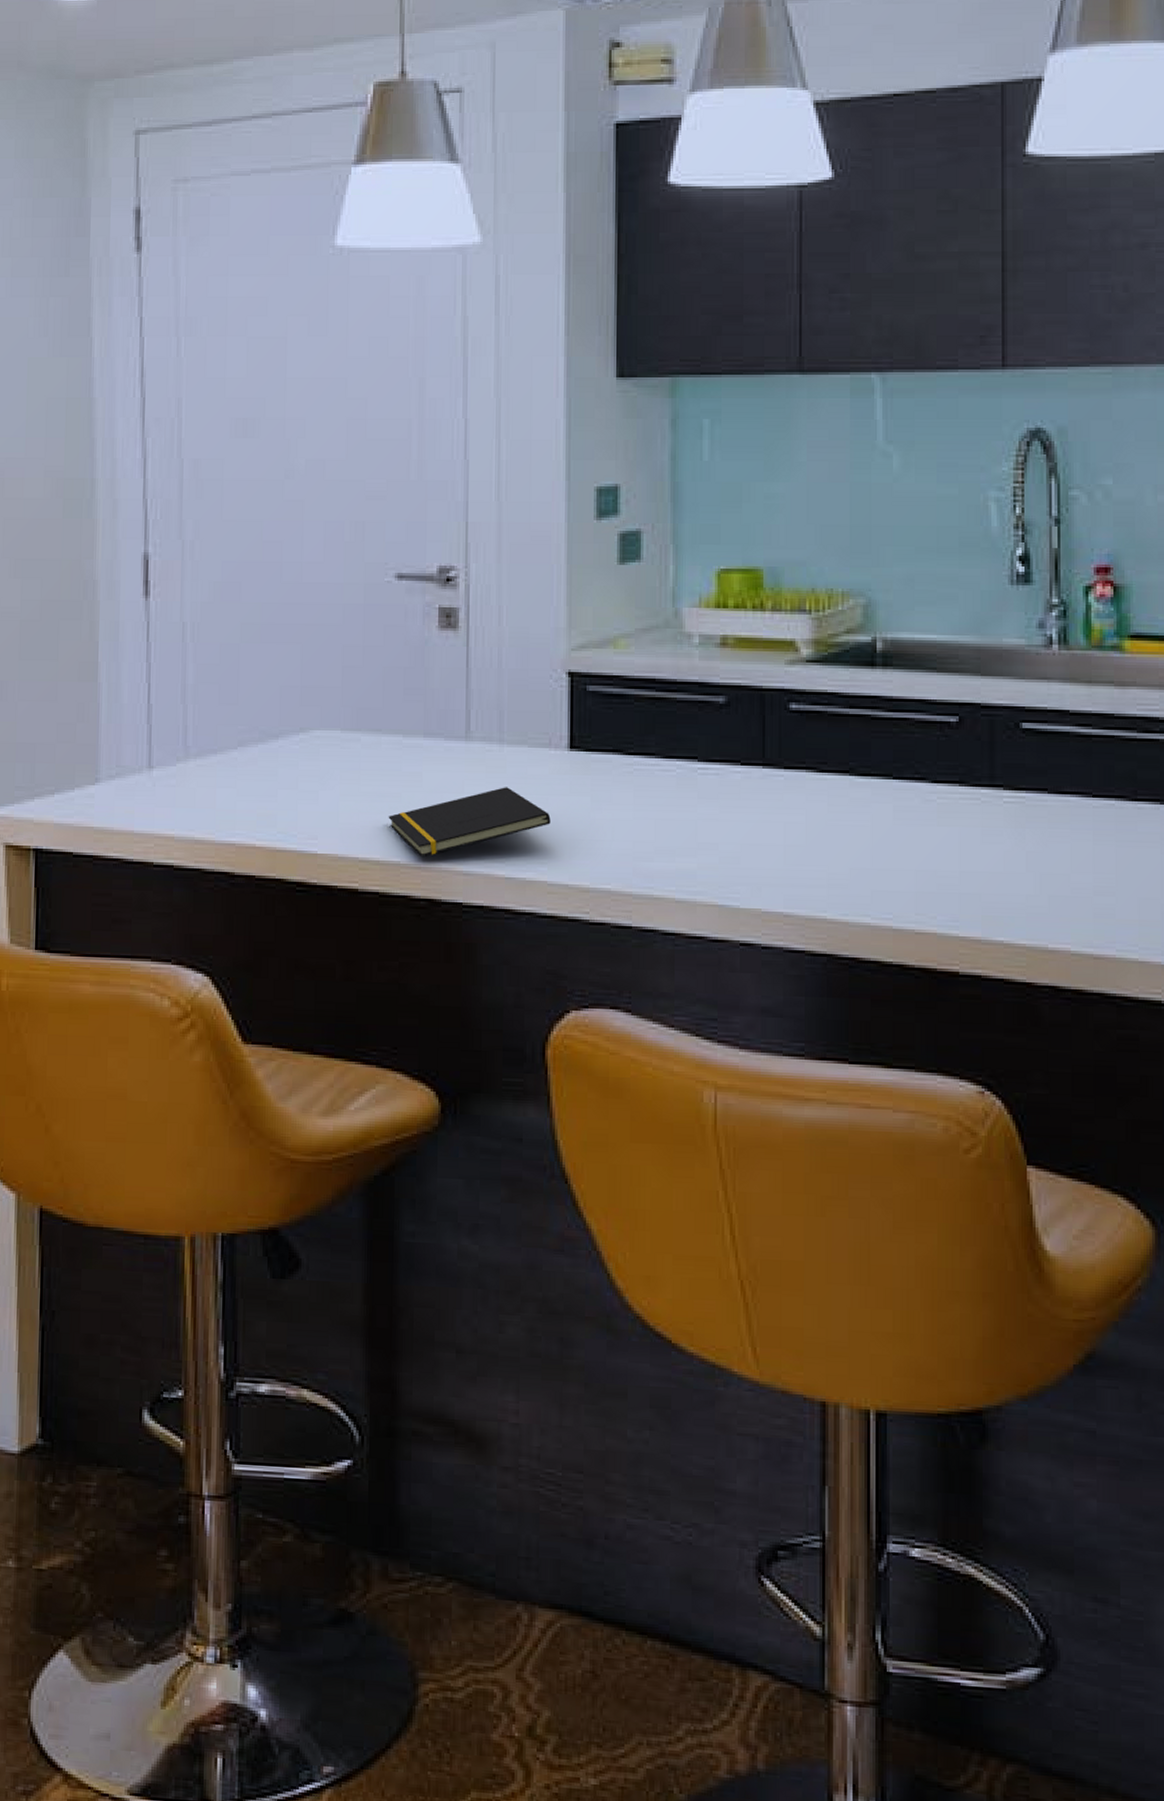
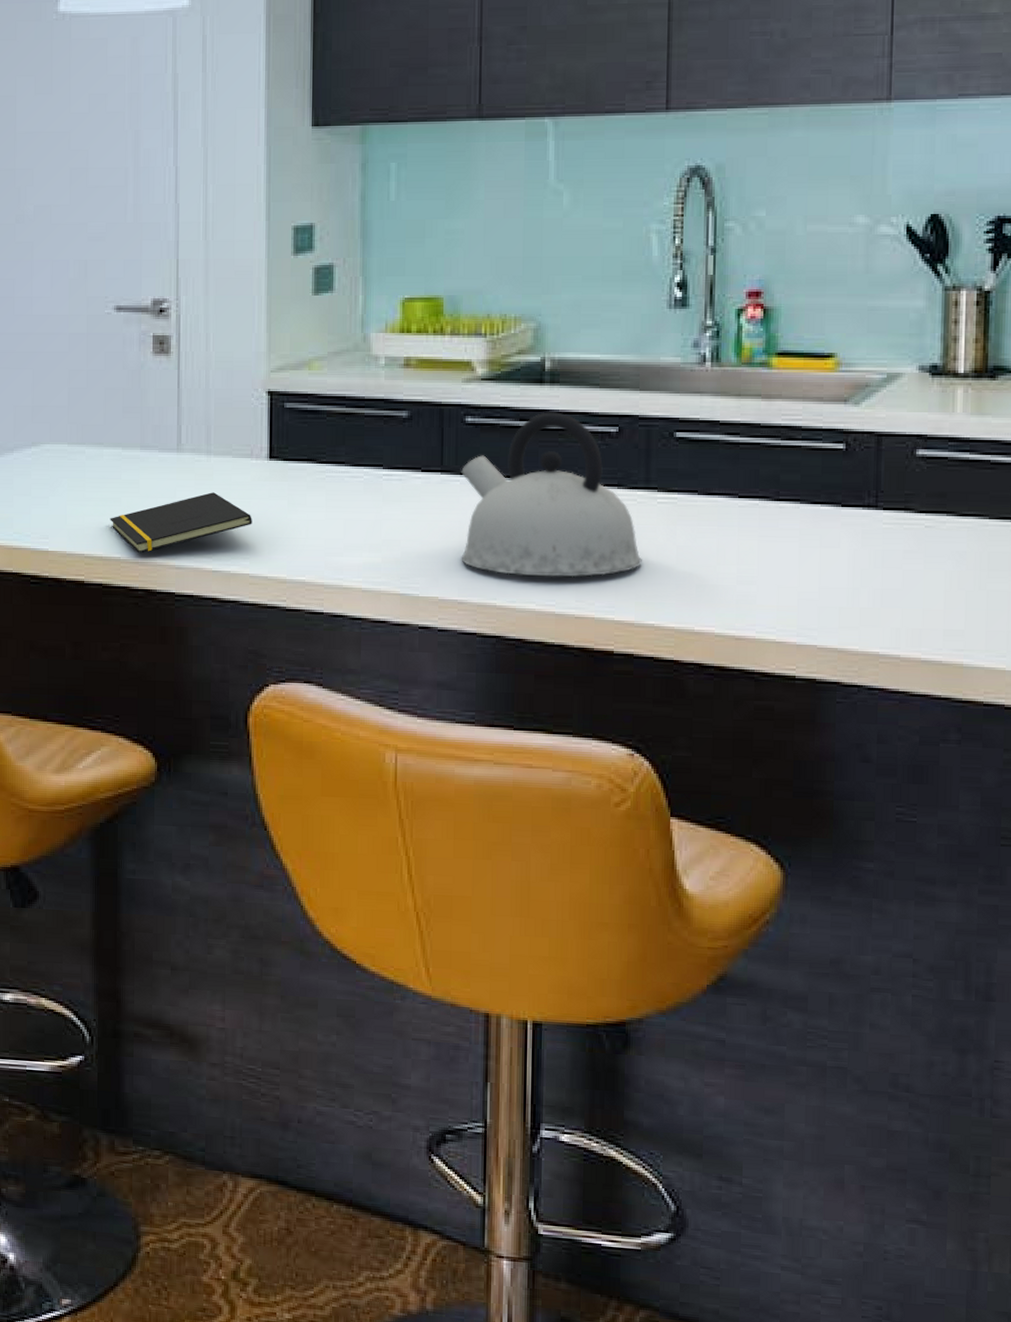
kettle: none [785,698,988,887] -> present [461,412,642,578]

